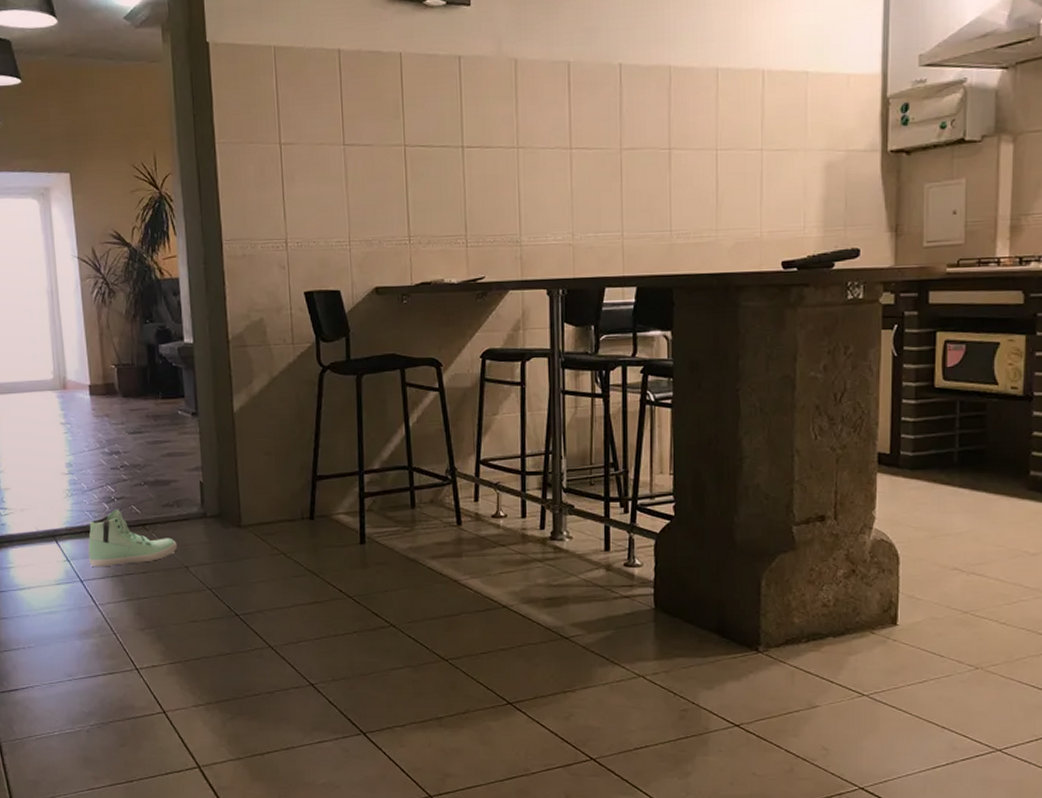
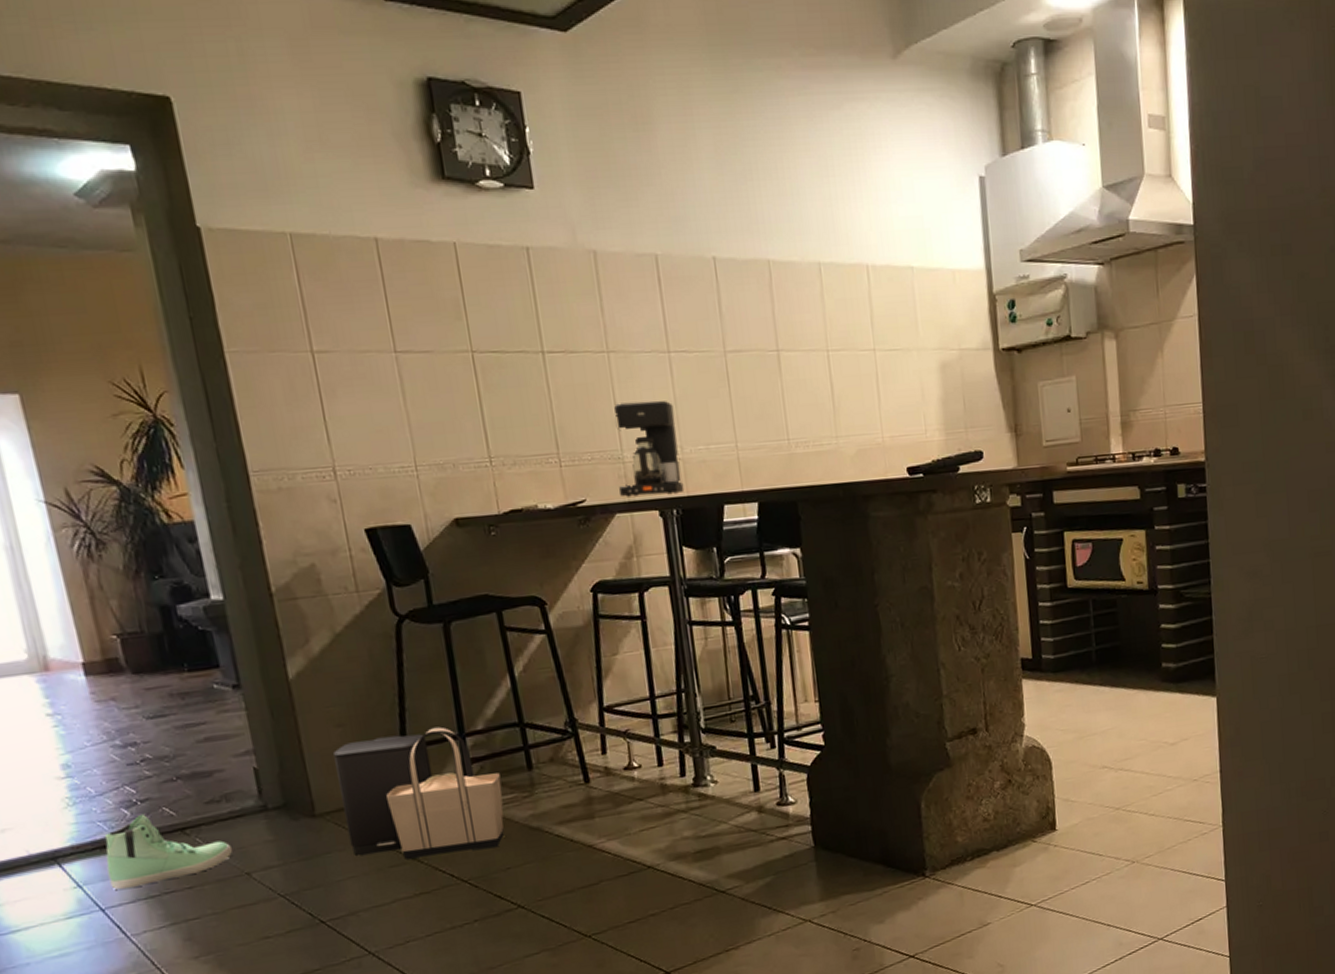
pedal bin: none [259,466,334,563] -> present [332,734,433,855]
shopping bag: none [297,463,389,572] -> present [386,726,505,859]
coffee maker: none [513,191,571,276] -> present [614,400,685,497]

